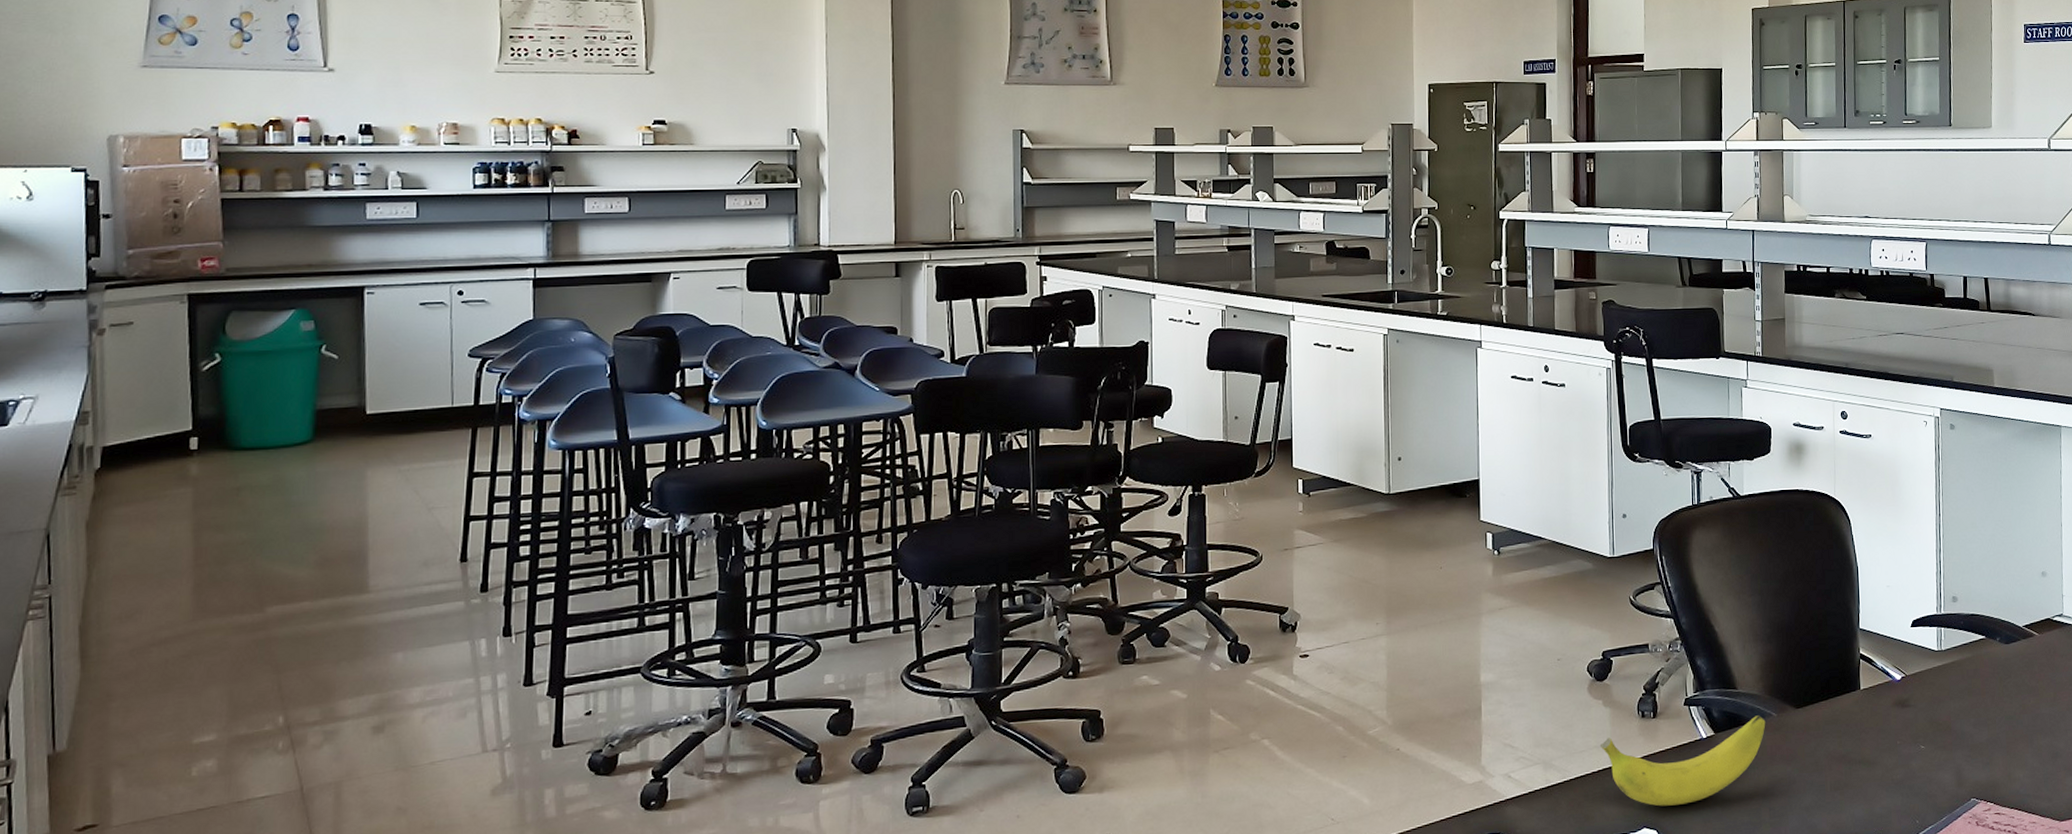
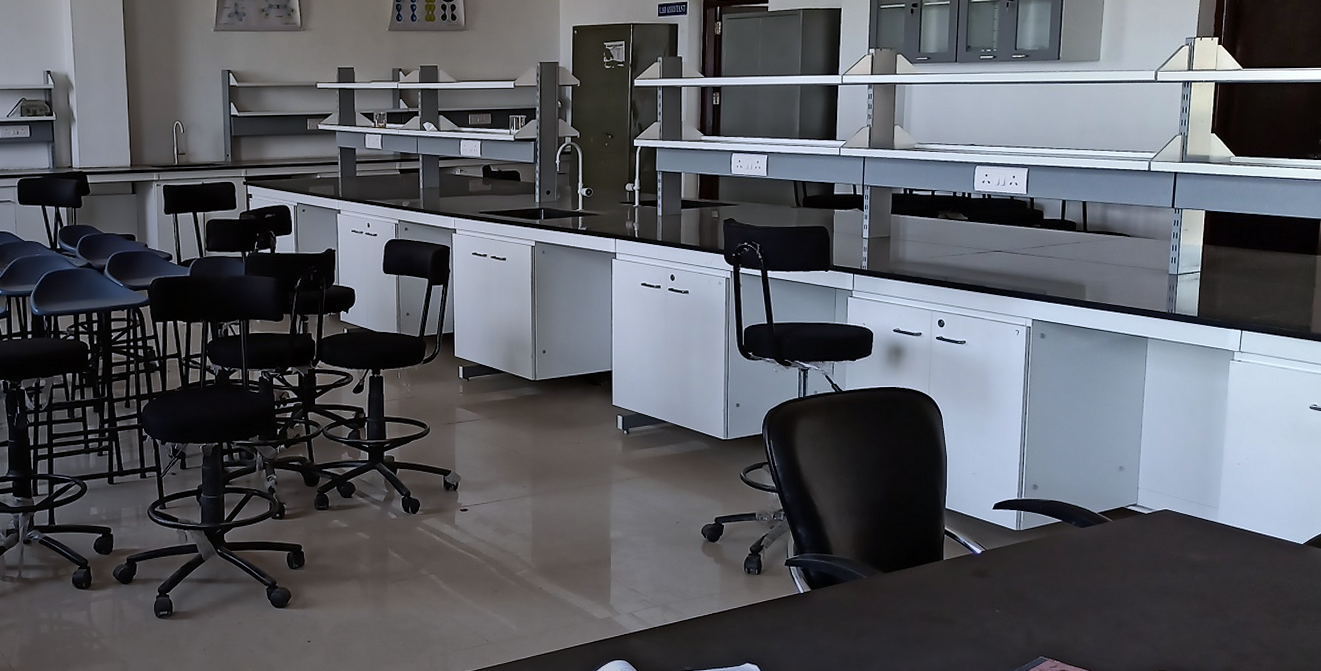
banana: present [1599,715,1766,807] -> none [710,577,857,647]

